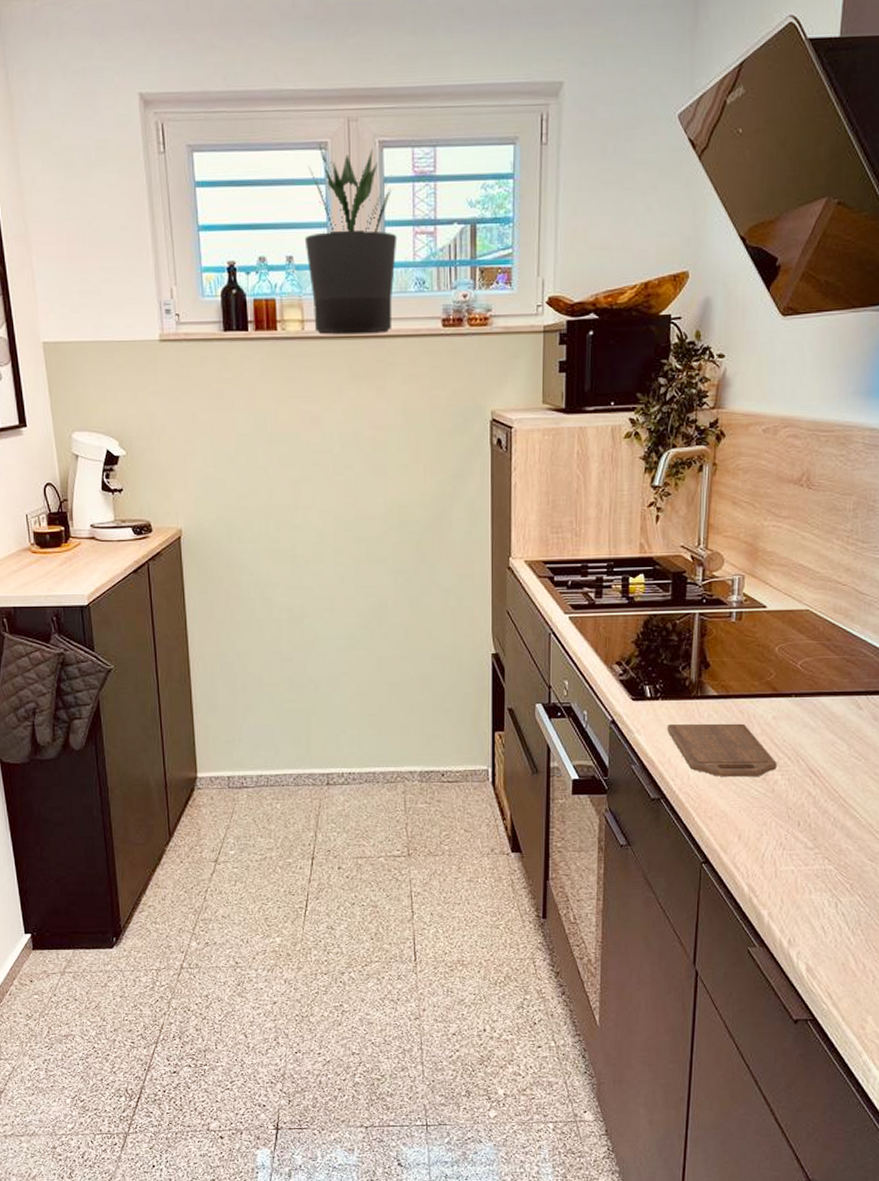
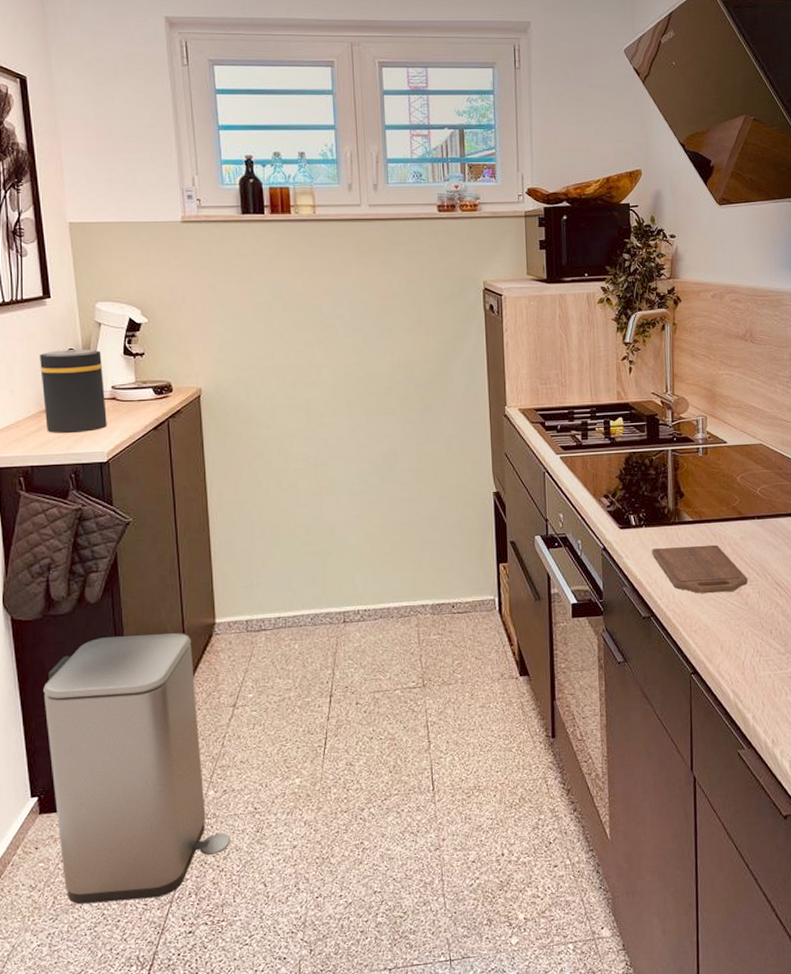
cylinder: none [18,484,87,575] -> present [40,349,107,434]
pedal bin: none [32,785,212,1038] -> present [43,633,230,905]
planter: present [304,143,397,335] -> none [314,62,397,218]

